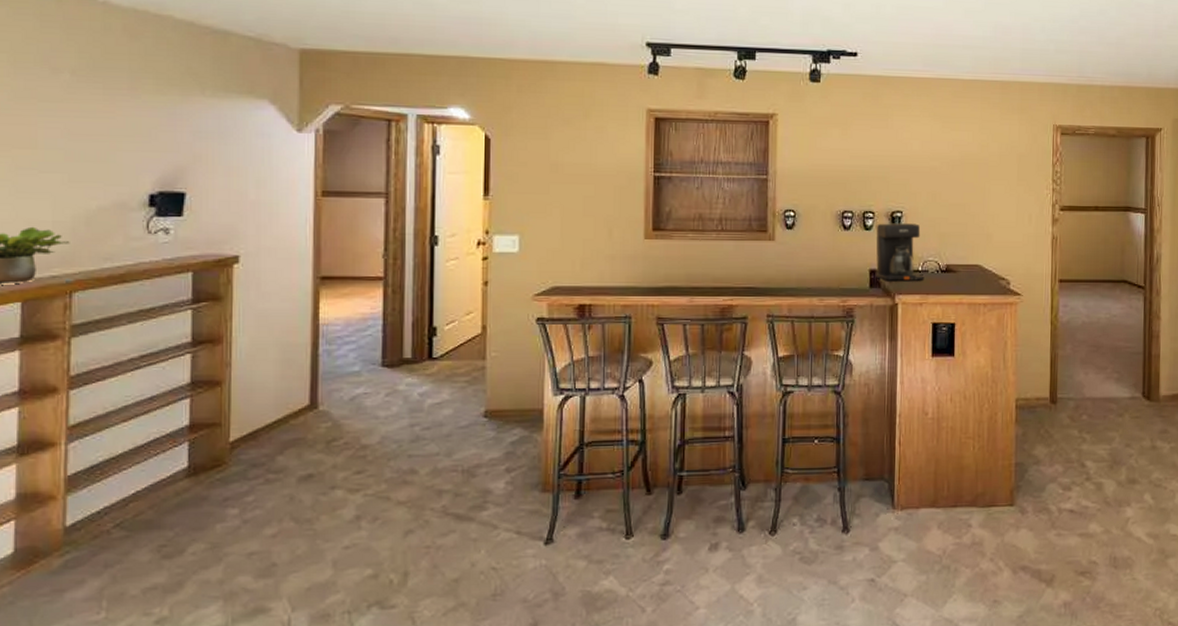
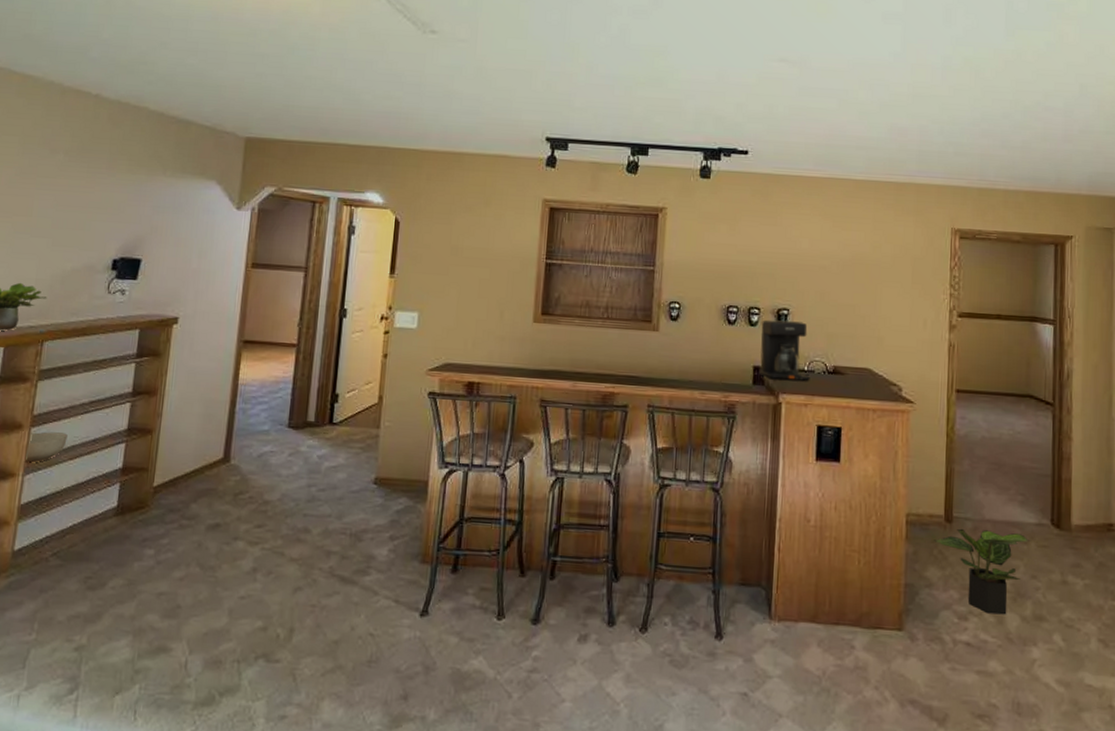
bowl: none [64,393,117,430] -> present [23,432,68,463]
potted plant: none [1041,407,1125,482] -> present [934,528,1031,615]

